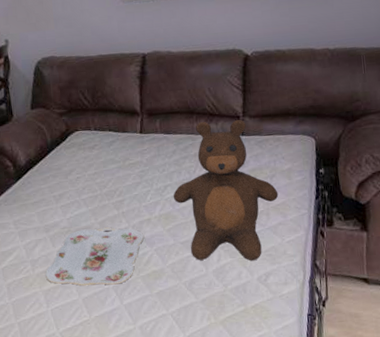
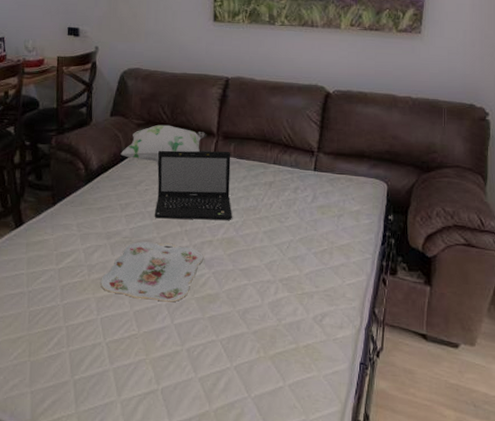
decorative pillow: none [47,110,131,149] -> present [120,124,207,162]
laptop: none [84,128,167,205] -> present [154,150,232,220]
teddy bear: present [173,119,279,261] -> none [238,151,344,299]

